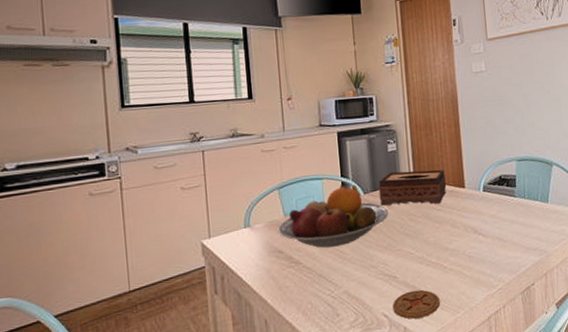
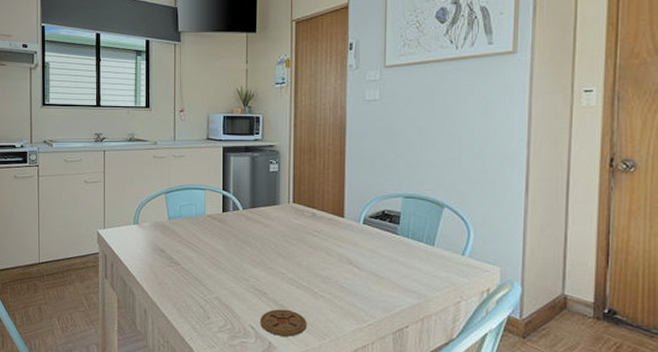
fruit bowl: present [277,185,389,248] -> none [162,197,264,255]
tissue box: present [378,169,447,206] -> none [257,191,326,229]

